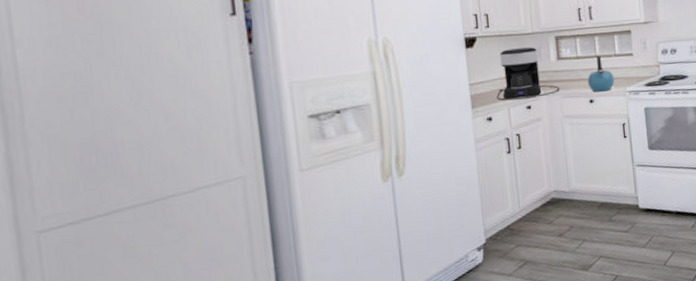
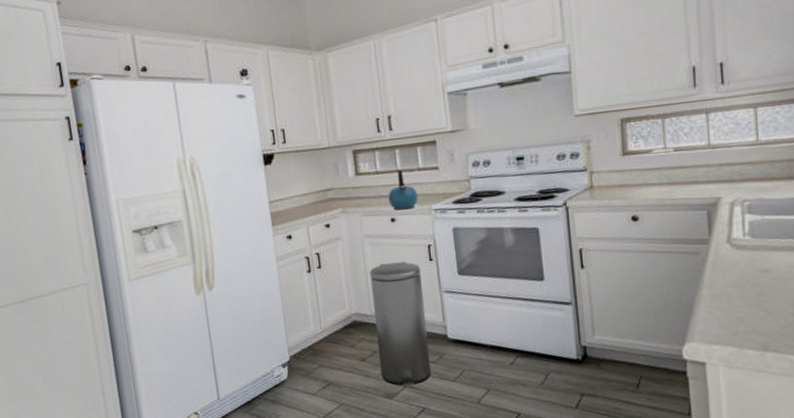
coffee maker: present [497,47,560,101] -> none [296,162,359,219]
pedal bin: none [568,139,624,258] -> present [369,262,432,388]

